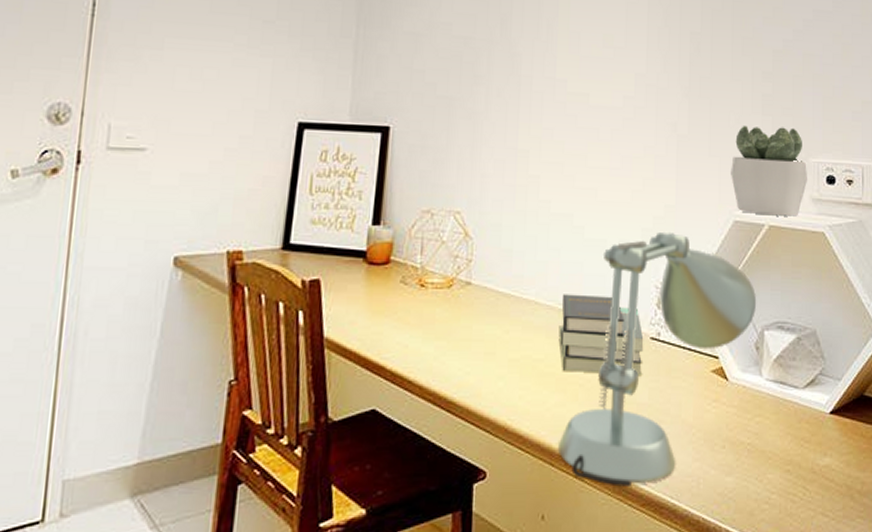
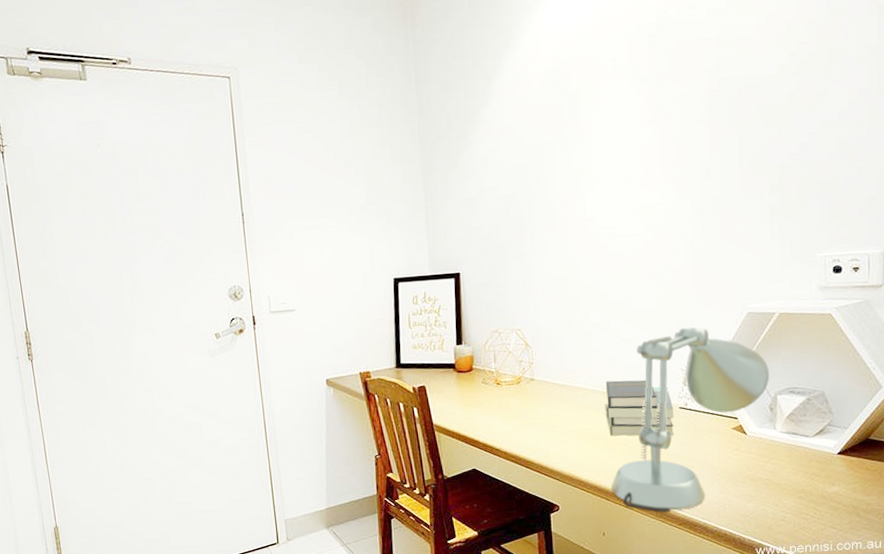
succulent plant: present [731,126,807,217] -> none [743,230,814,306]

